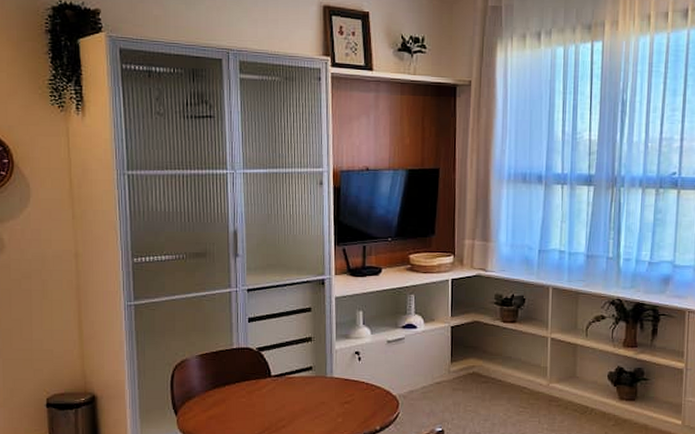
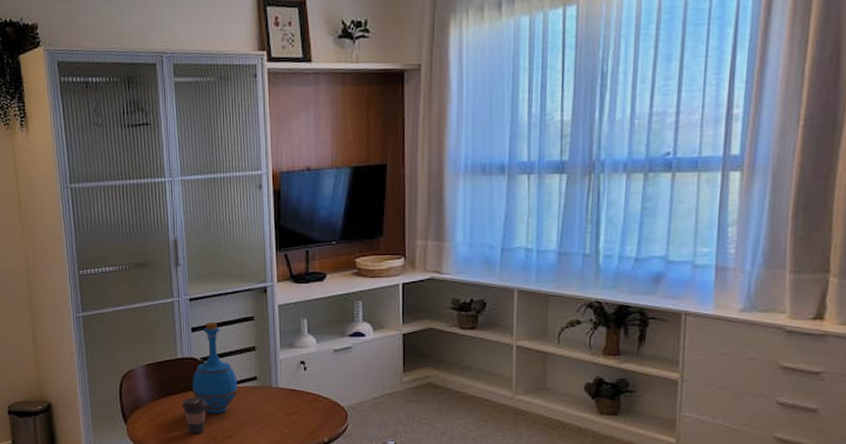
coffee cup: none [236,387,262,425] -> present [182,397,207,435]
bottle: none [247,312,293,404] -> present [192,321,238,414]

